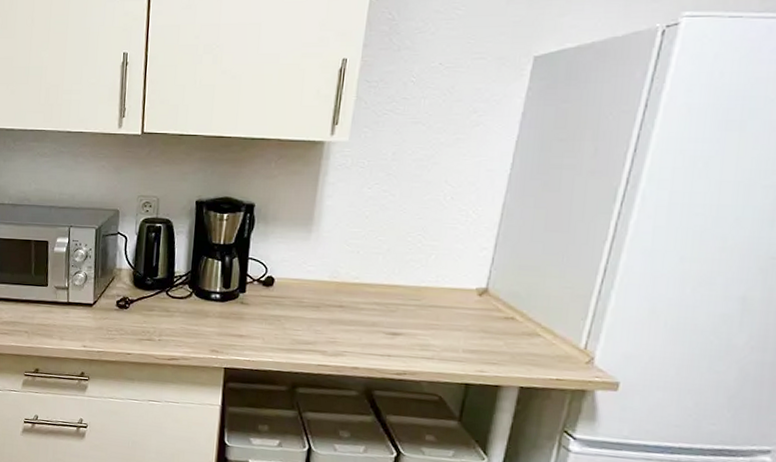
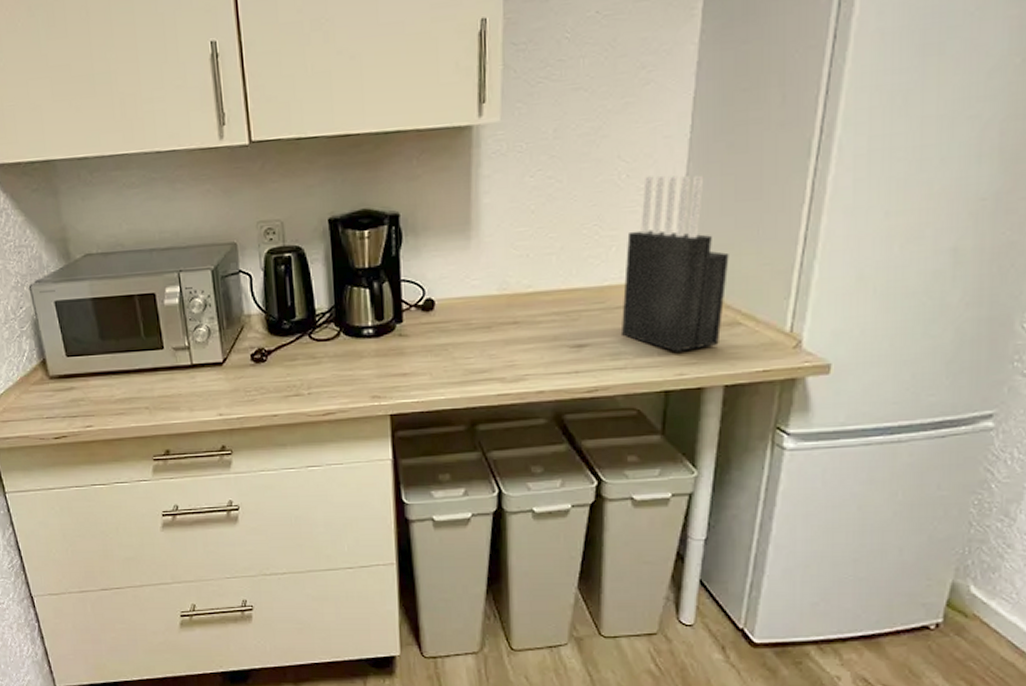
knife block: none [431,200,535,352] -> present [620,175,729,352]

